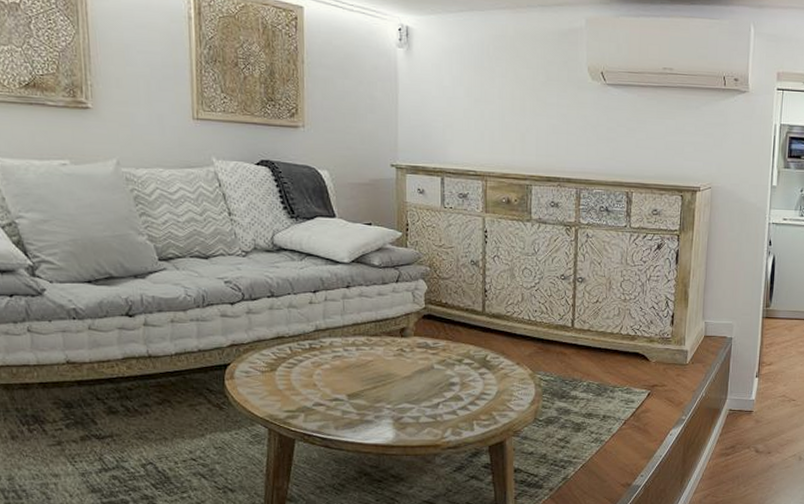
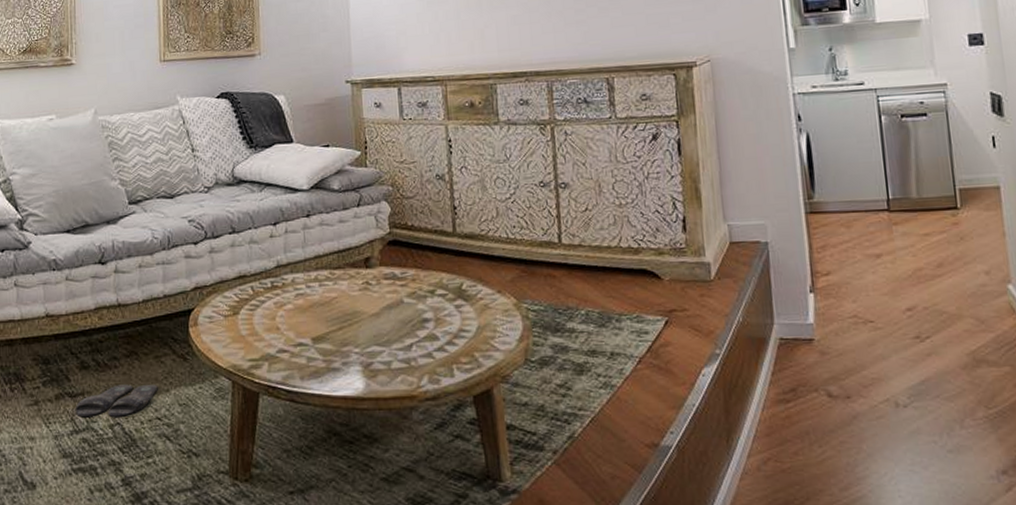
slippers: none [103,429,193,458] -> present [75,383,158,418]

